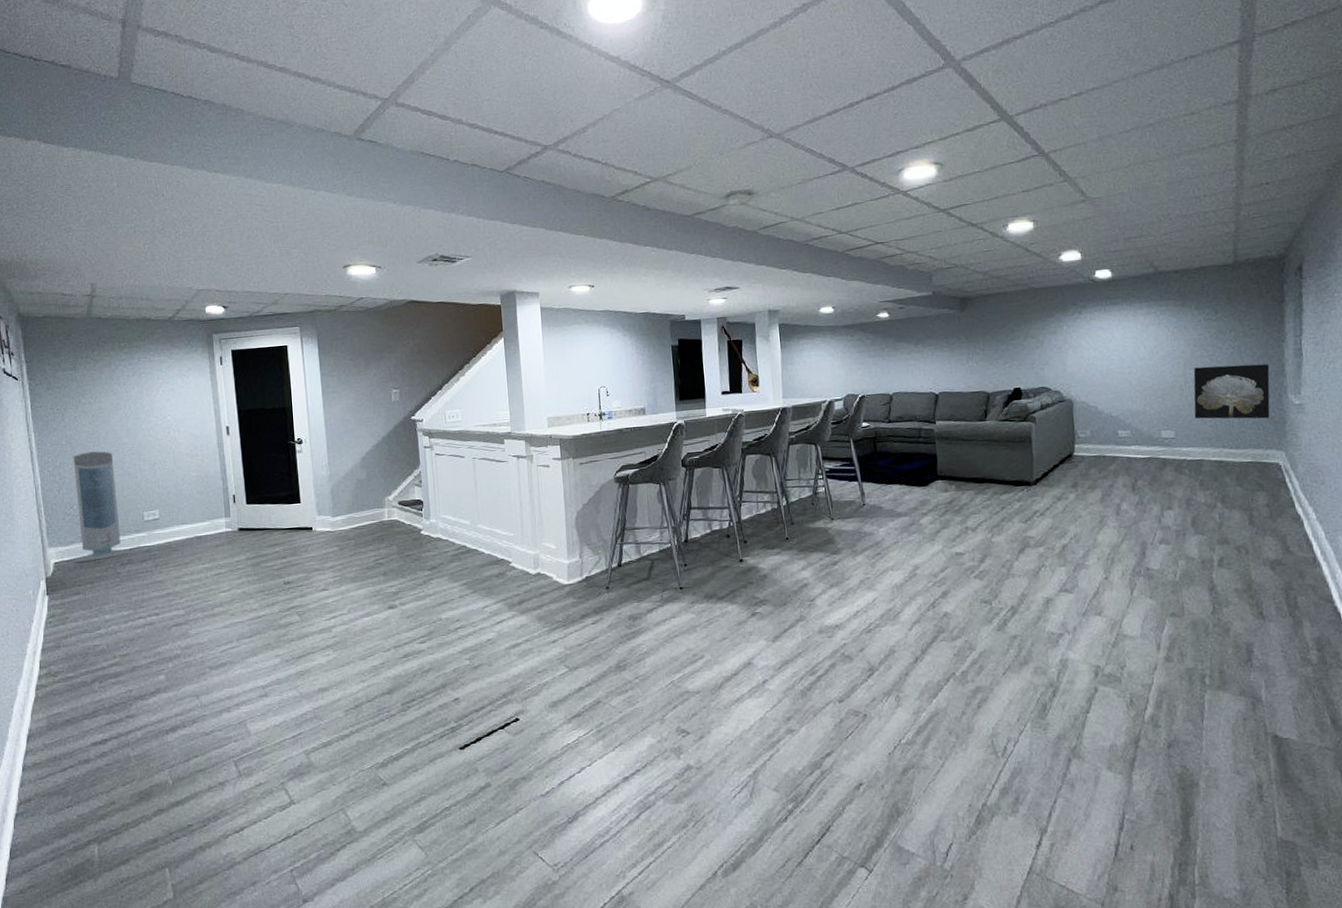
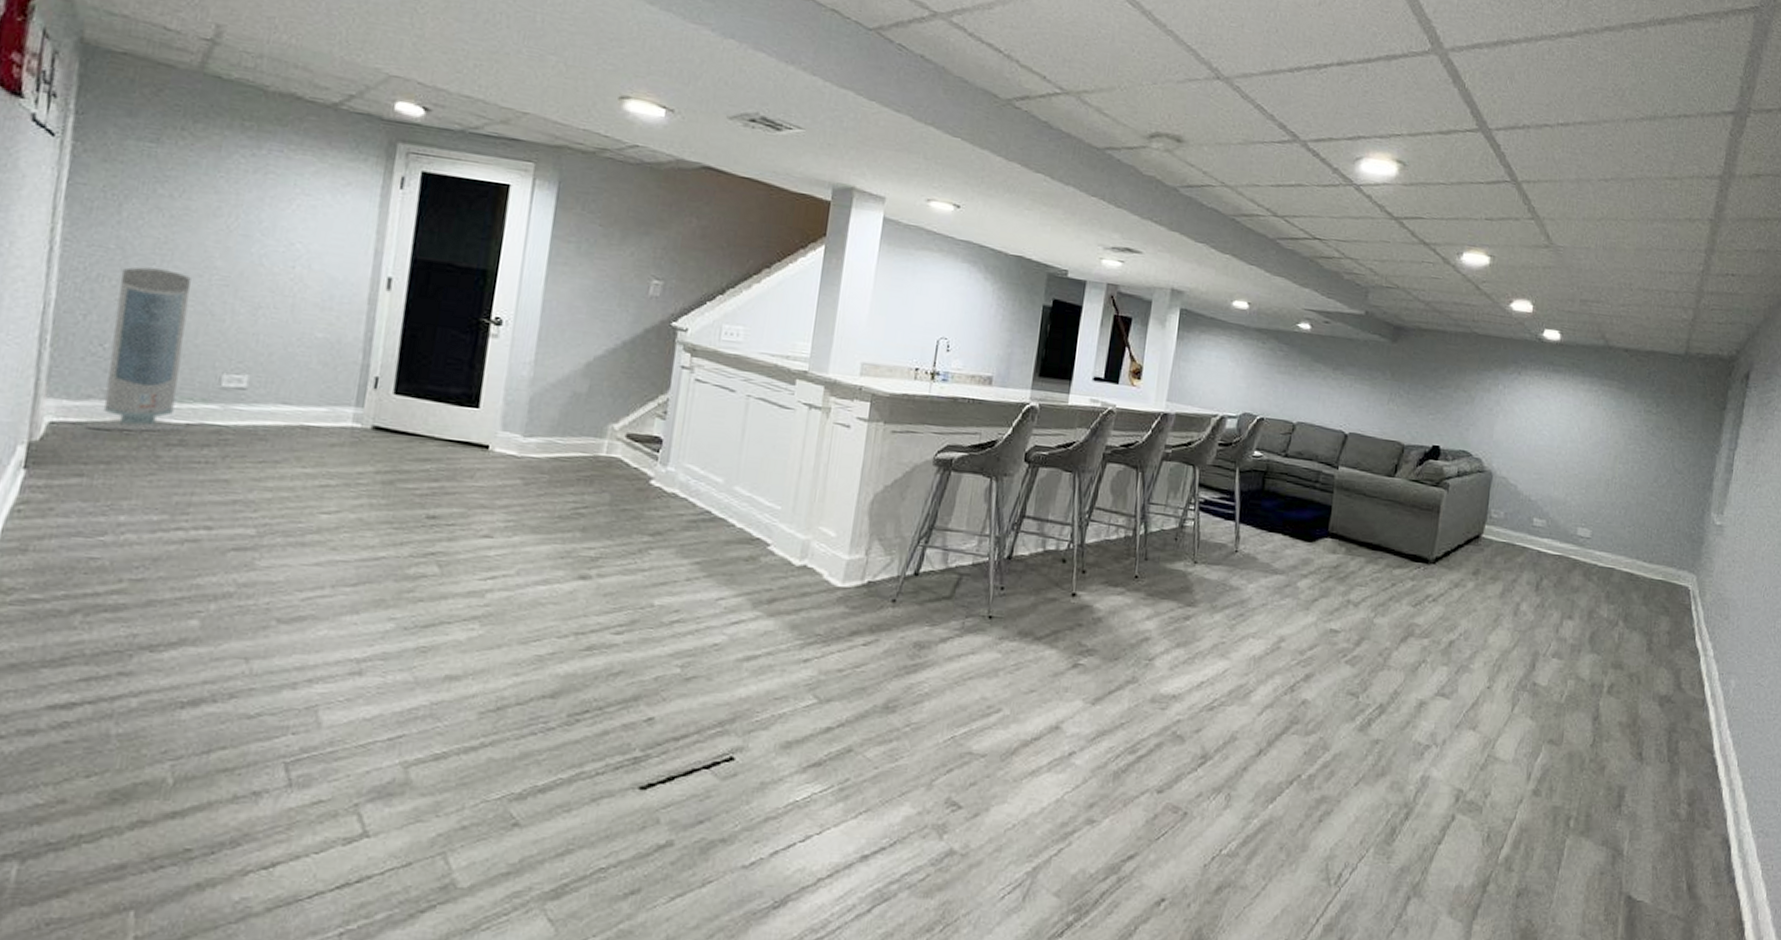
wall art: present [1193,364,1270,419] -> none [1614,462,1699,535]

